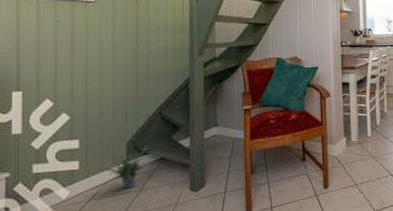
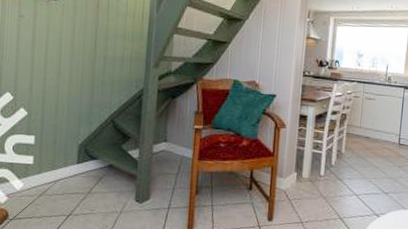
potted plant: present [100,148,156,189] -> none [53,151,105,190]

